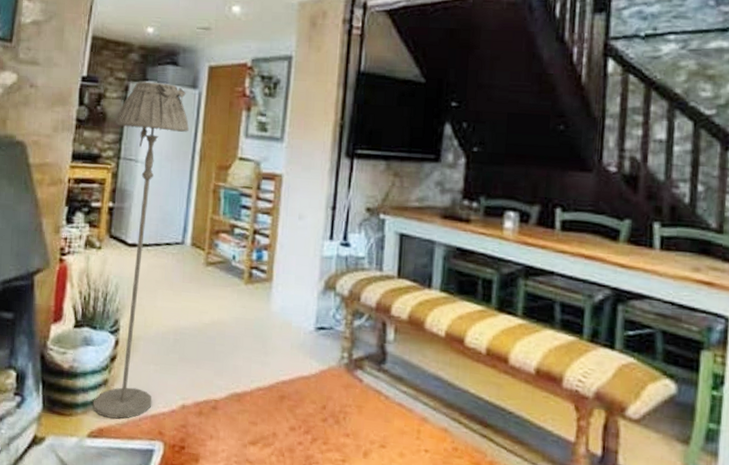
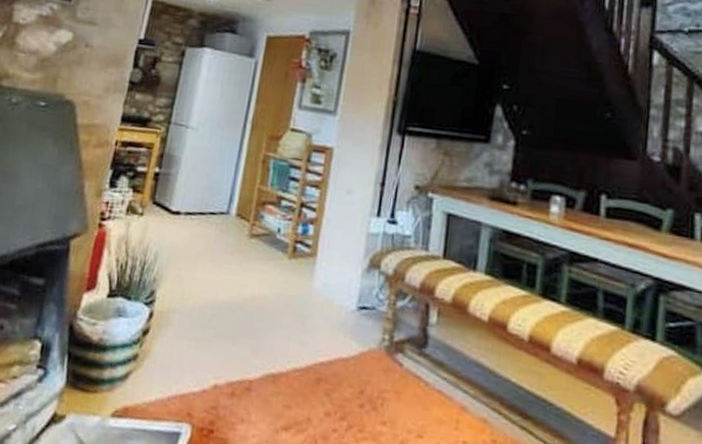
floor lamp: present [92,81,189,419] -> none [119,47,243,398]

